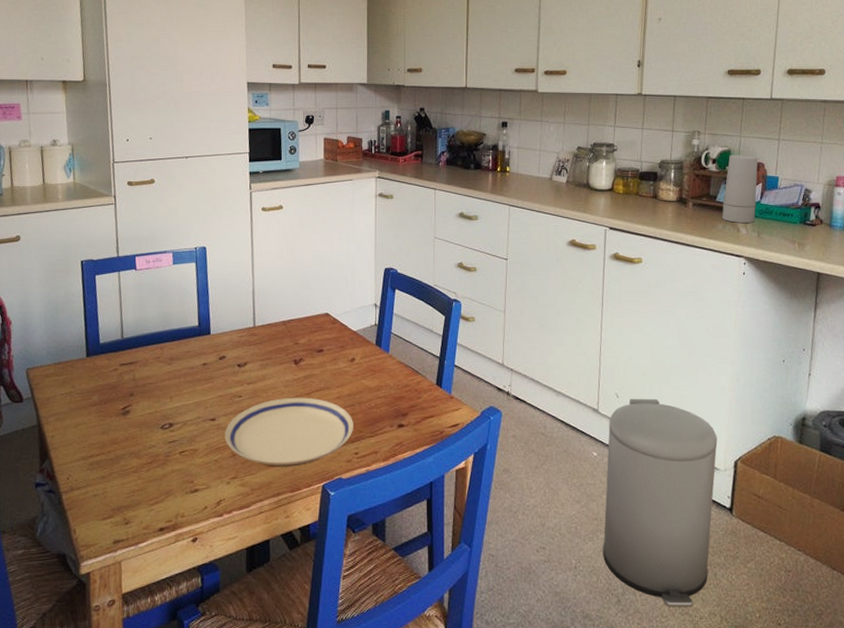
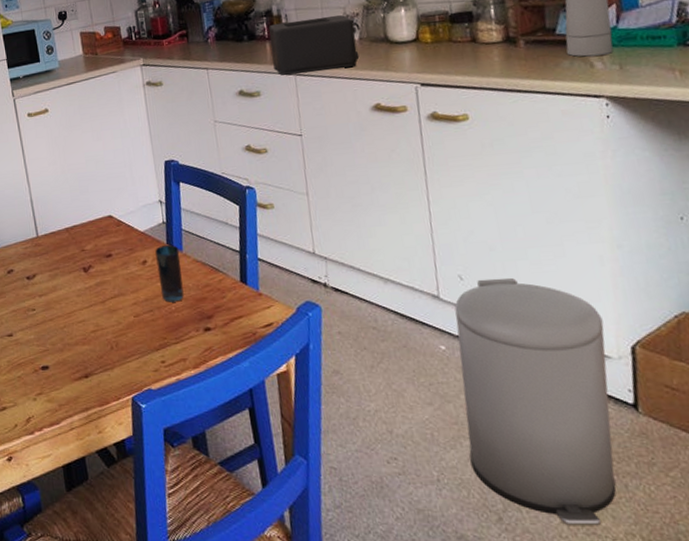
plate: present [225,397,353,467] -> none [24,305,156,381]
cup: none [363,345,386,399] -> present [155,244,184,302]
toaster: none [491,158,565,206] -> present [268,14,360,76]

